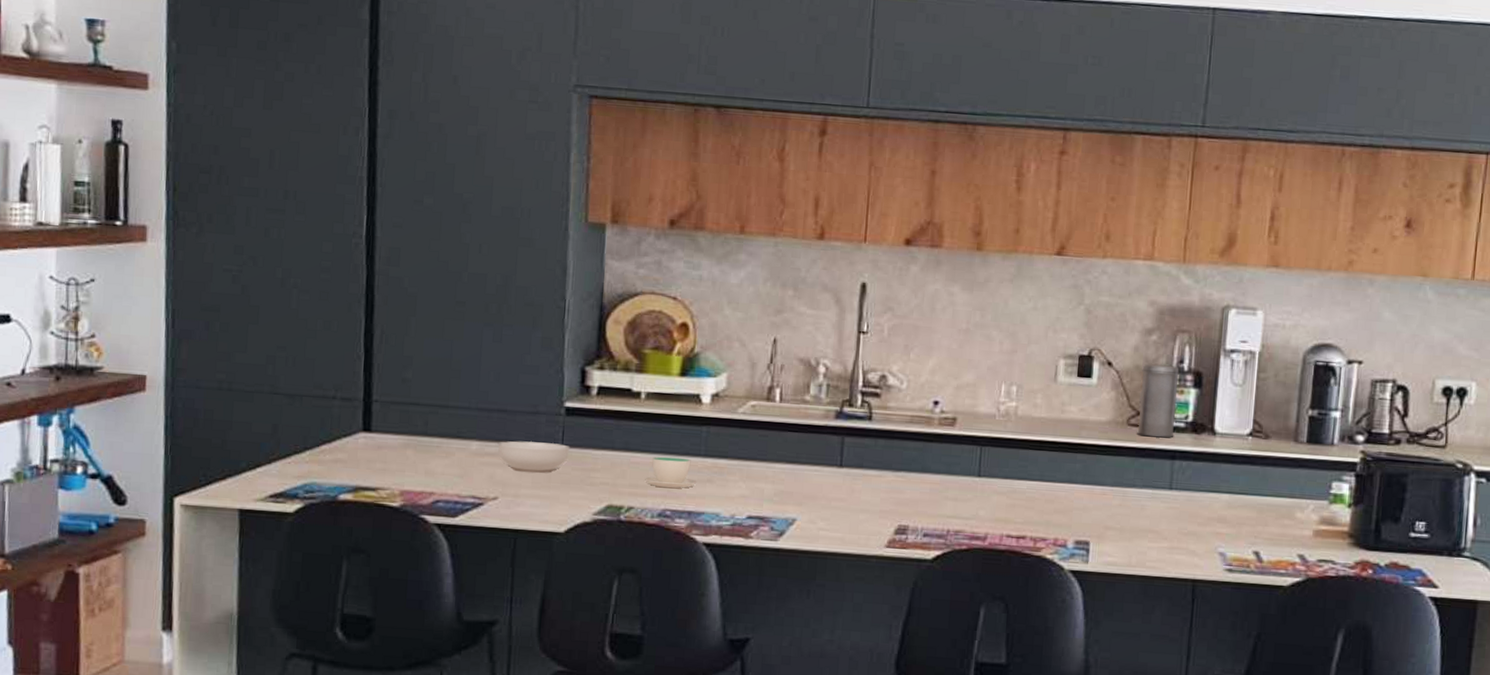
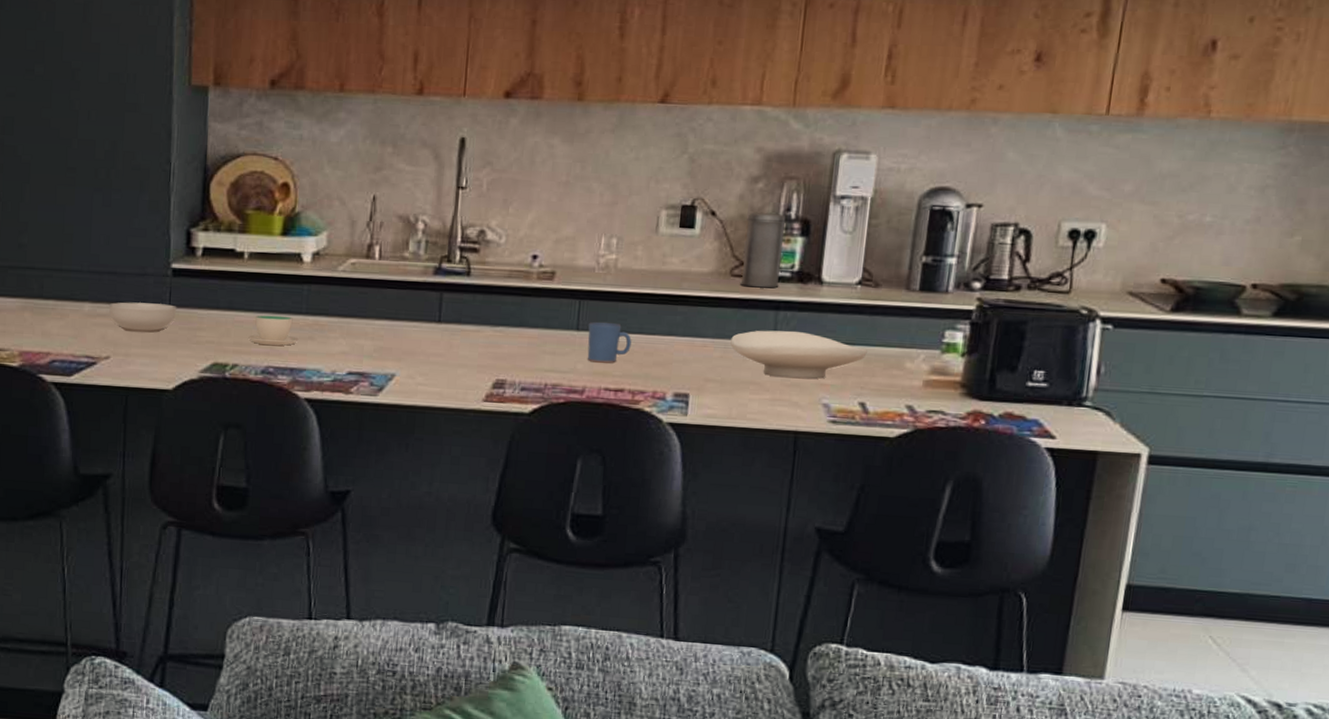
mug: none [989,468,1032,510] -> present [587,321,632,364]
decorative bowl: none [1129,479,1260,528] -> present [730,330,867,379]

